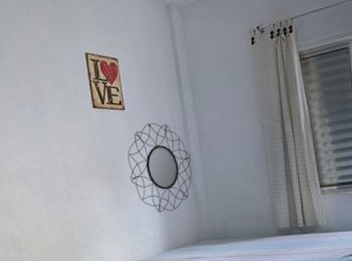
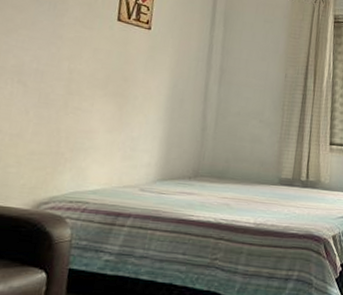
home mirror: present [127,123,192,213] -> none [138,48,208,141]

